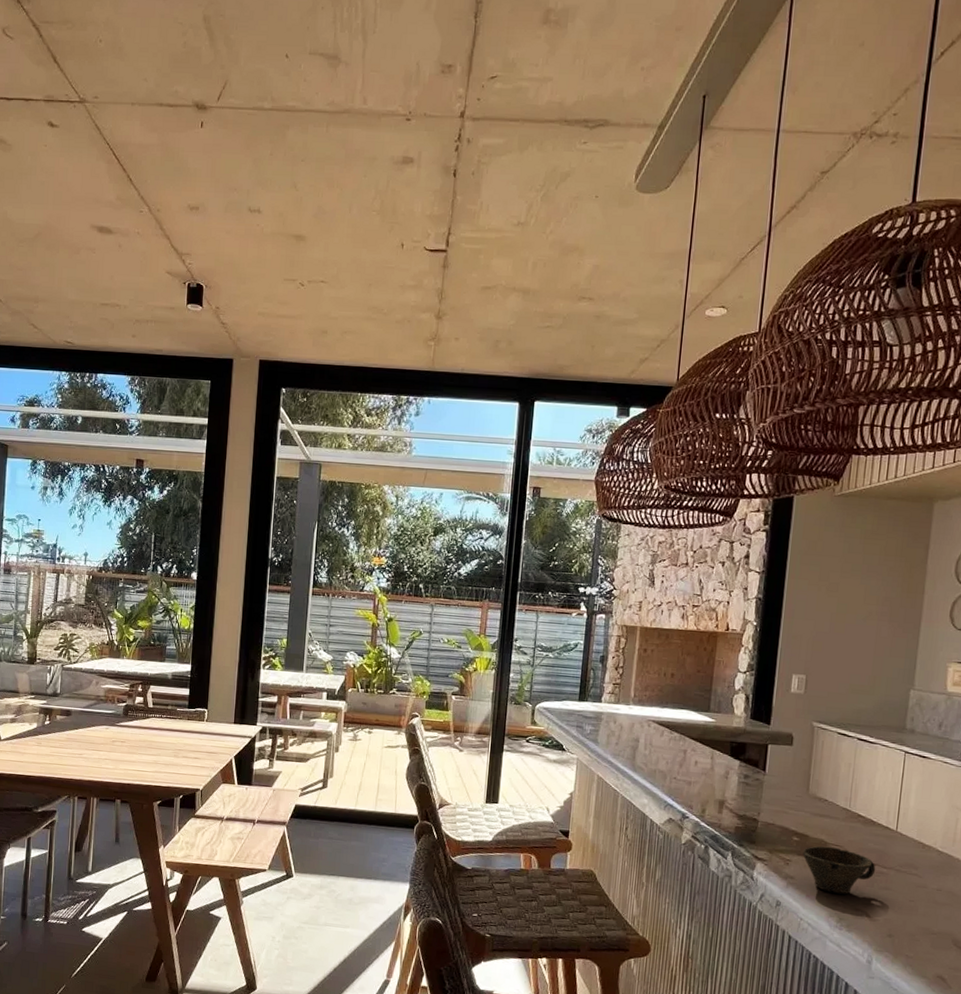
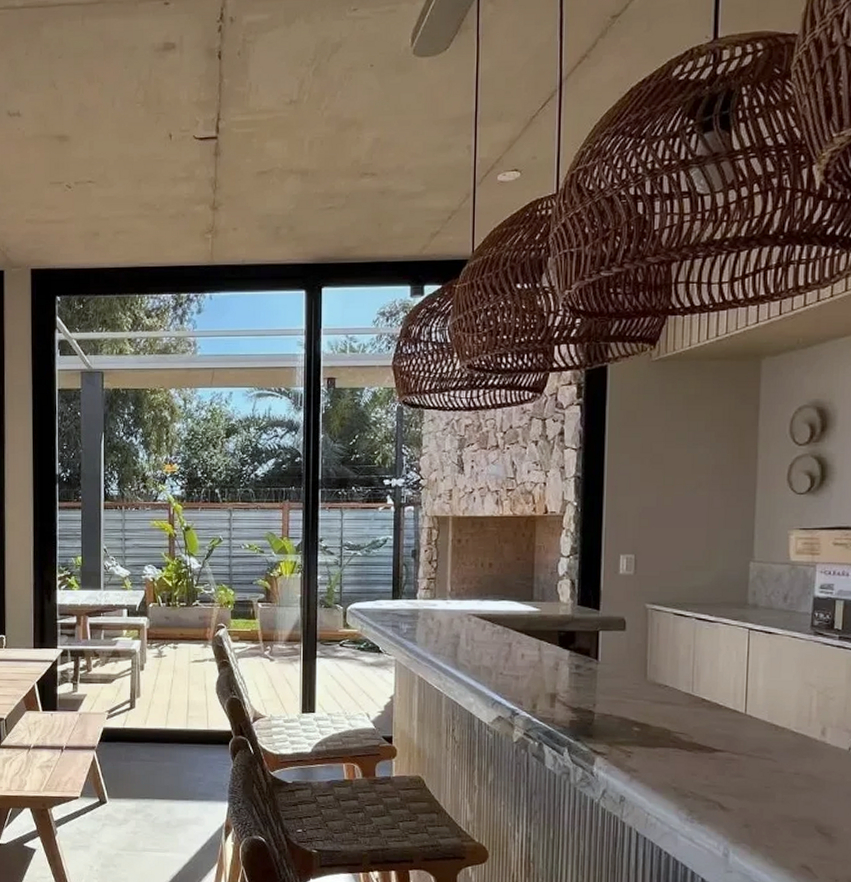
cup: present [803,845,876,894] -> none [645,735,726,785]

